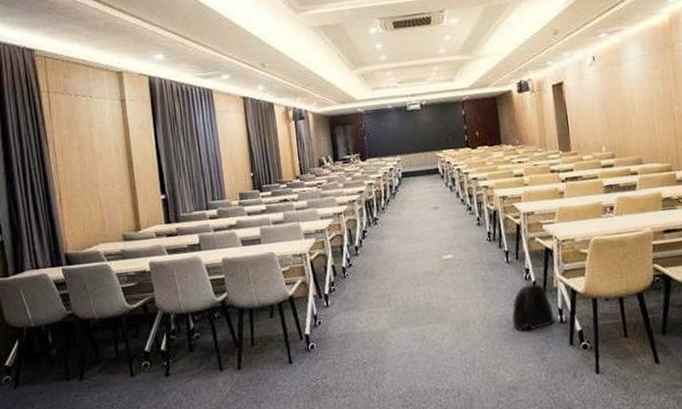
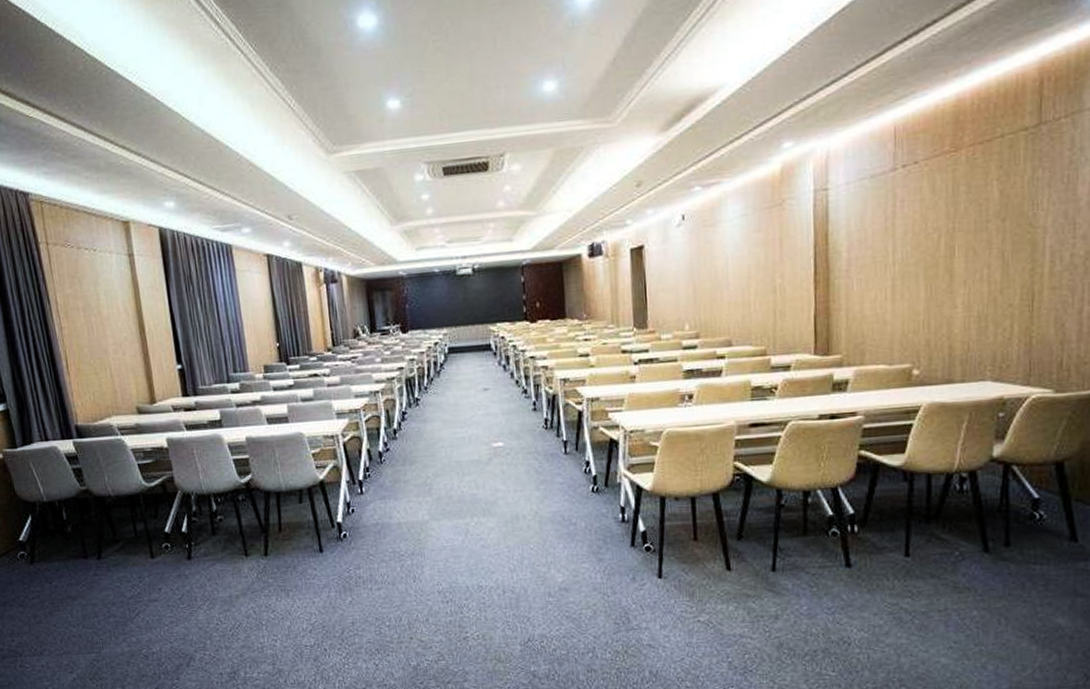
backpack: present [512,283,555,332] -> none [567,477,616,530]

